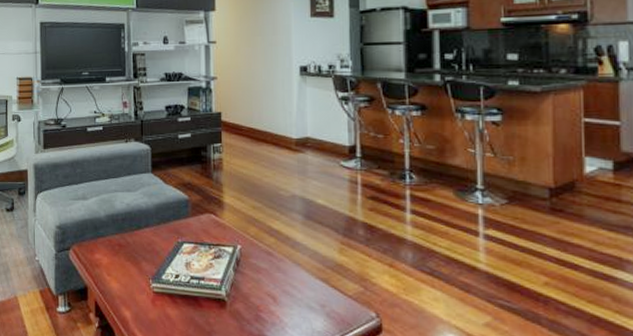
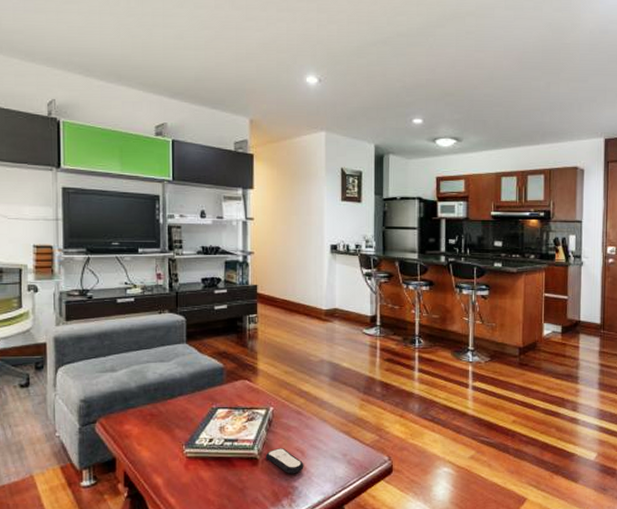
remote control: none [233,291,276,322] -> present [265,448,304,474]

